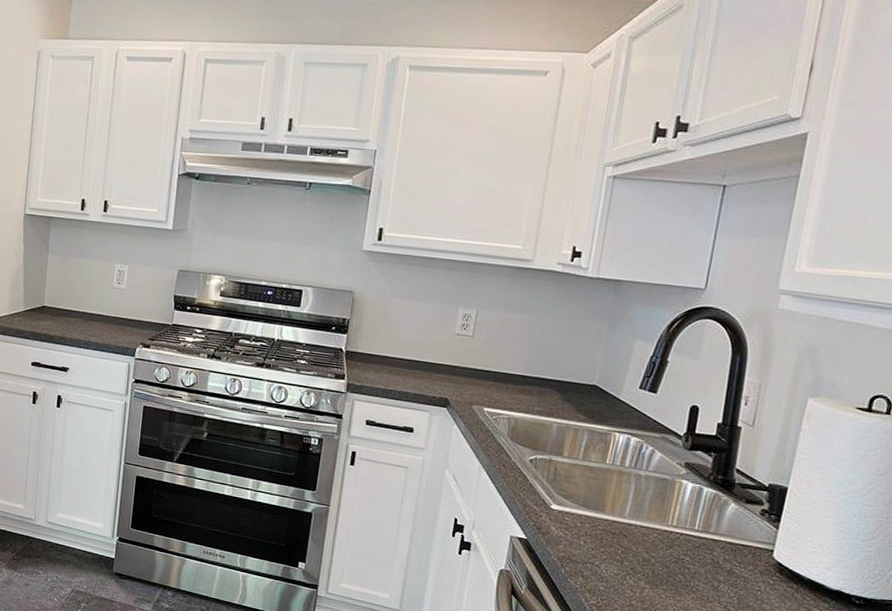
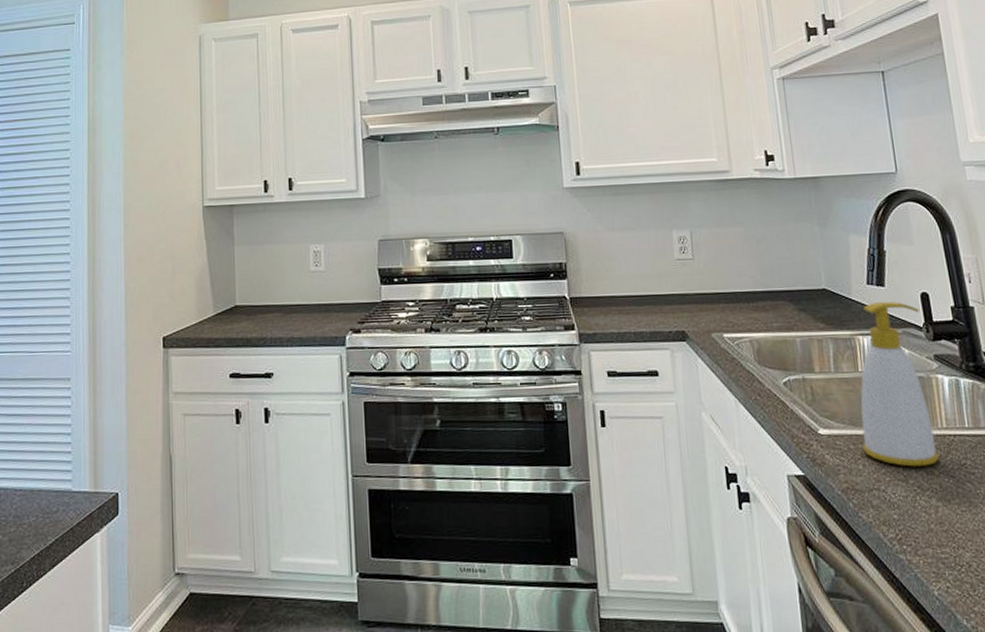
soap bottle: none [589,405,685,554] -> present [860,301,939,467]

